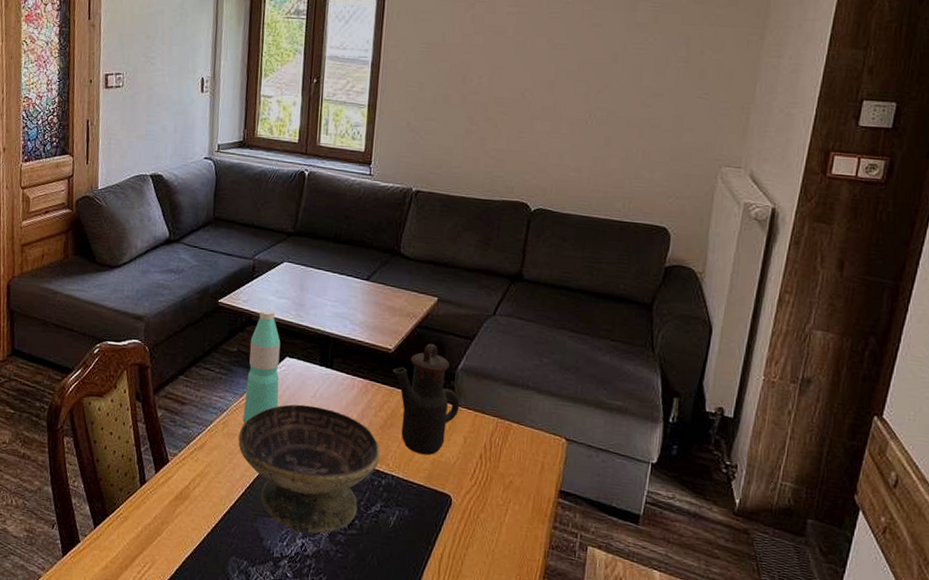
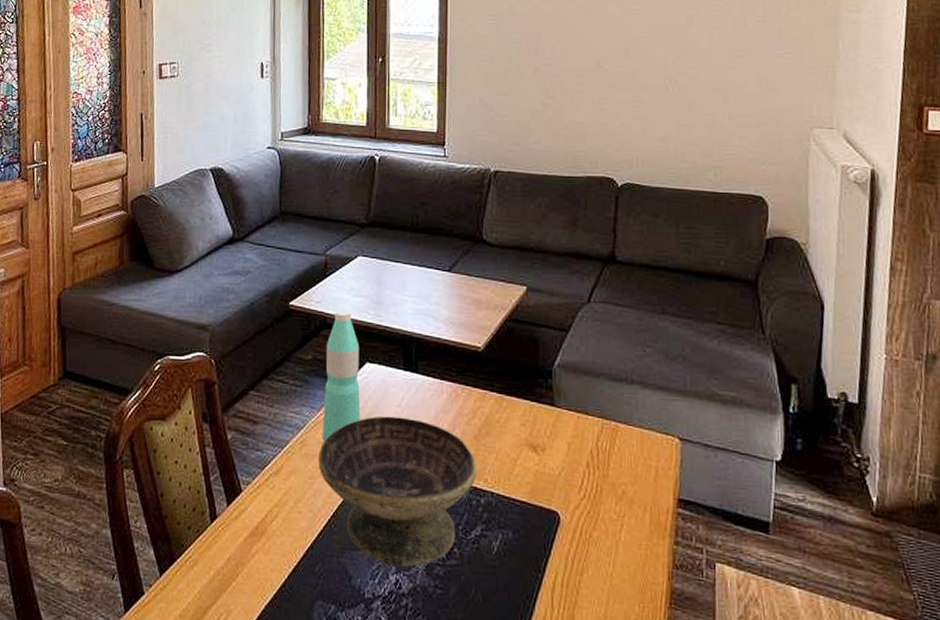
teapot: present [393,343,460,456] -> none [484,338,560,467]

